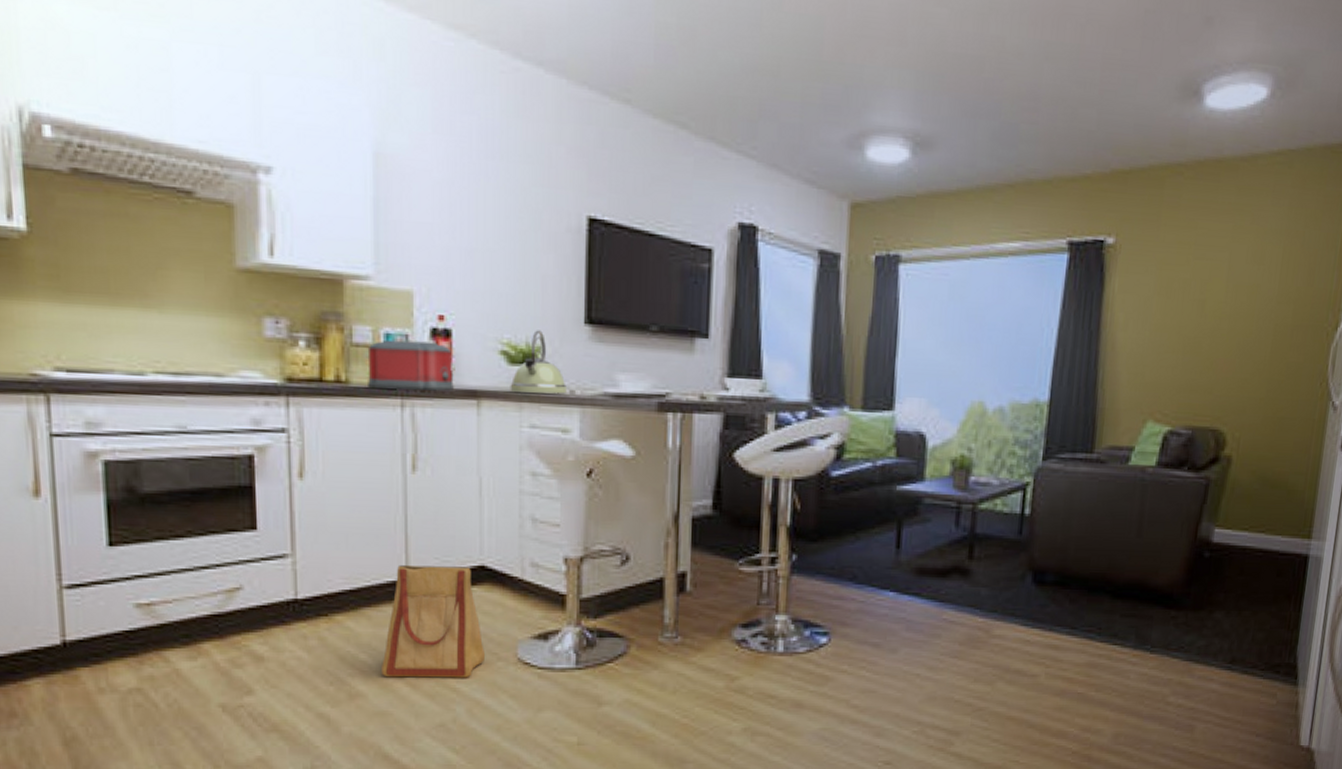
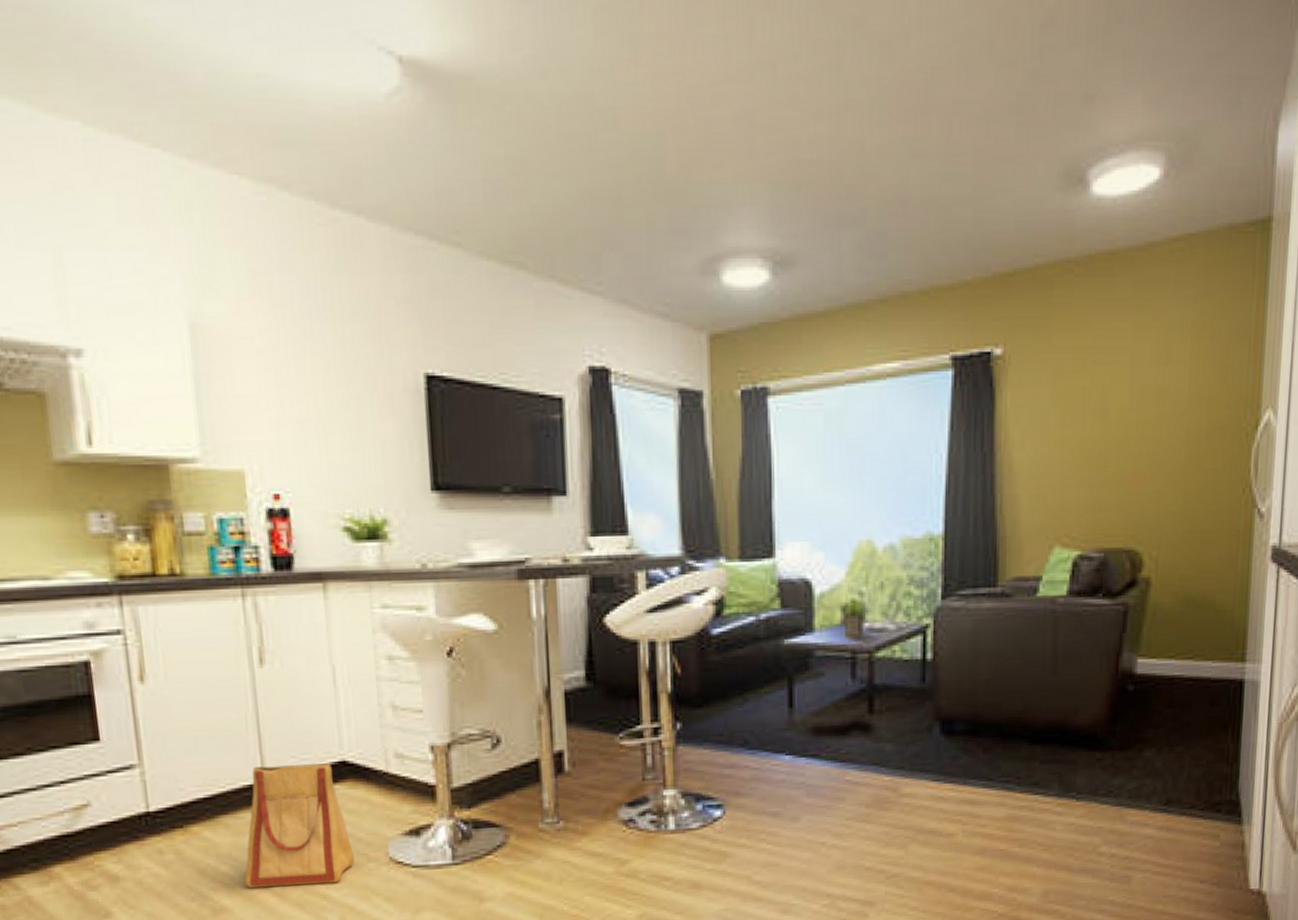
toaster: present [367,339,454,392] -> none [200,524,297,580]
kettle: present [508,330,568,395] -> none [355,501,420,572]

